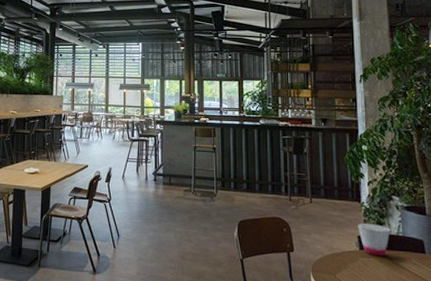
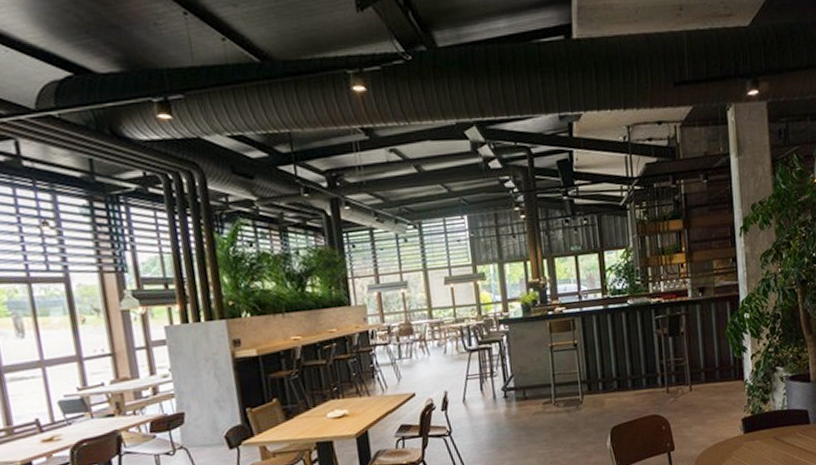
cup: present [358,222,390,257] -> none [741,401,775,438]

